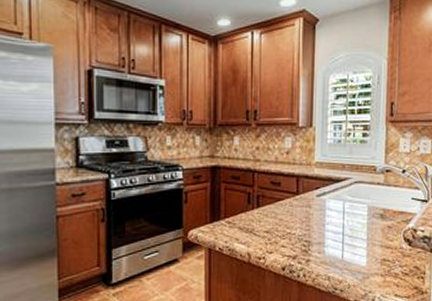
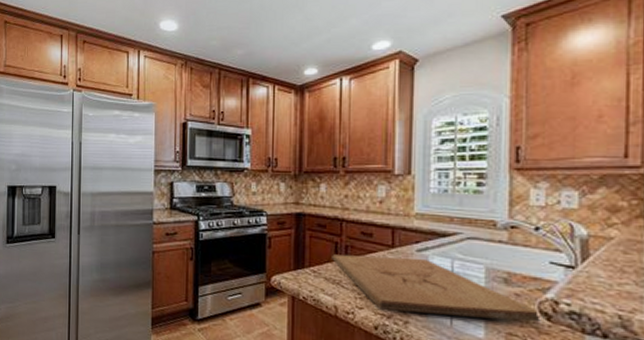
cutting board: none [245,202,407,252] -> present [332,254,544,323]

